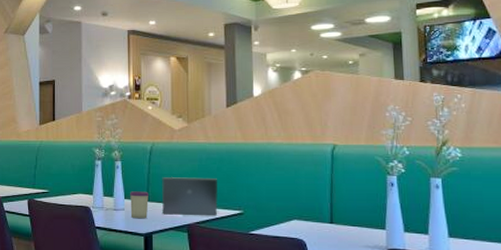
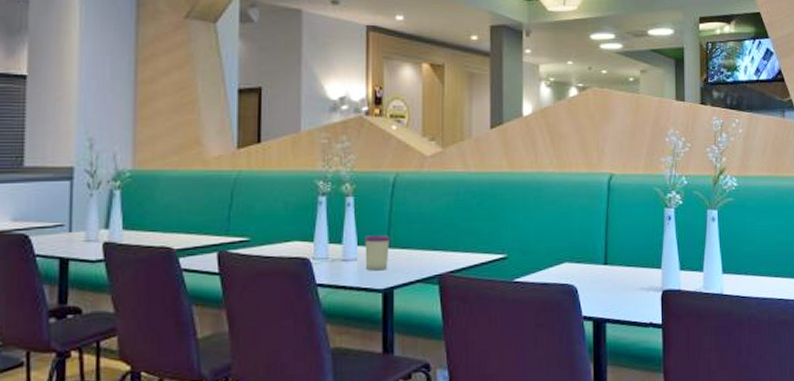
laptop: present [161,177,218,216] -> none [406,215,477,264]

